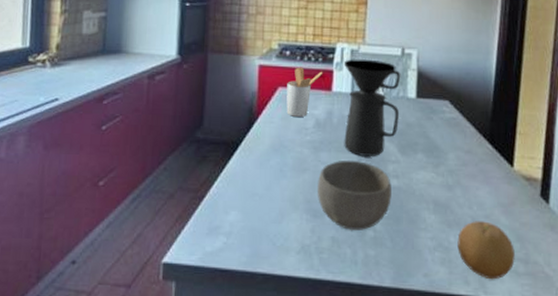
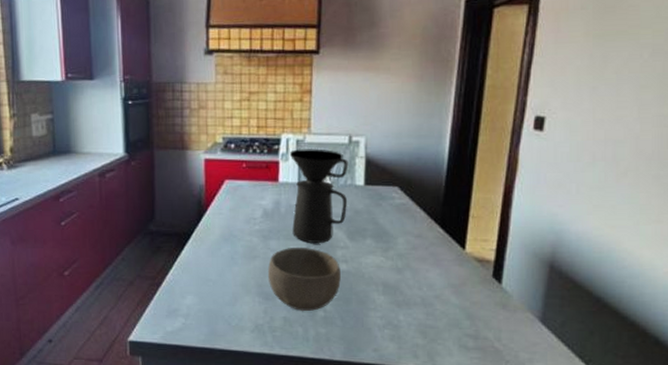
utensil holder: present [286,67,322,117] -> none [233,159,268,207]
fruit: present [457,221,515,280] -> none [407,301,464,354]

